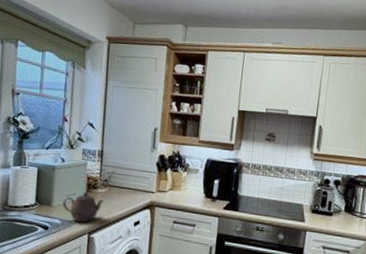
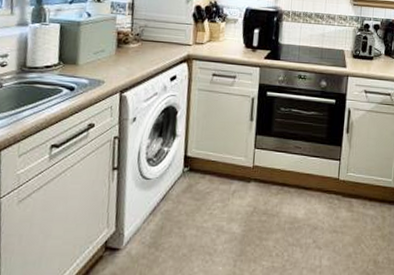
teapot: present [62,191,103,223] -> none [89,47,136,81]

